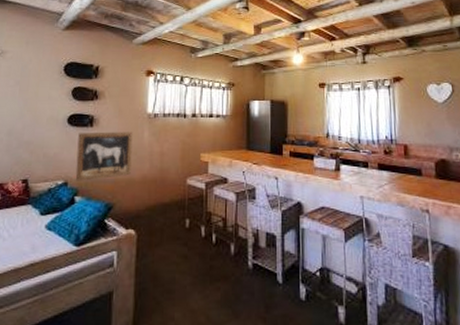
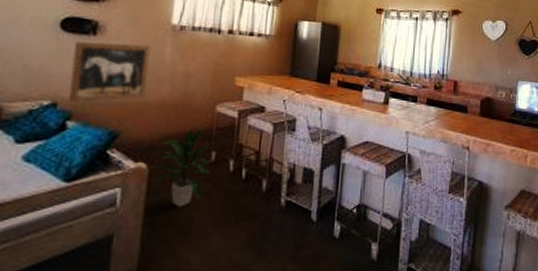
indoor plant: none [137,197,188,268] -> present [149,126,214,207]

